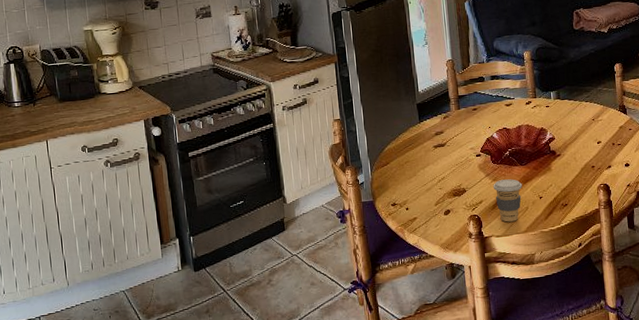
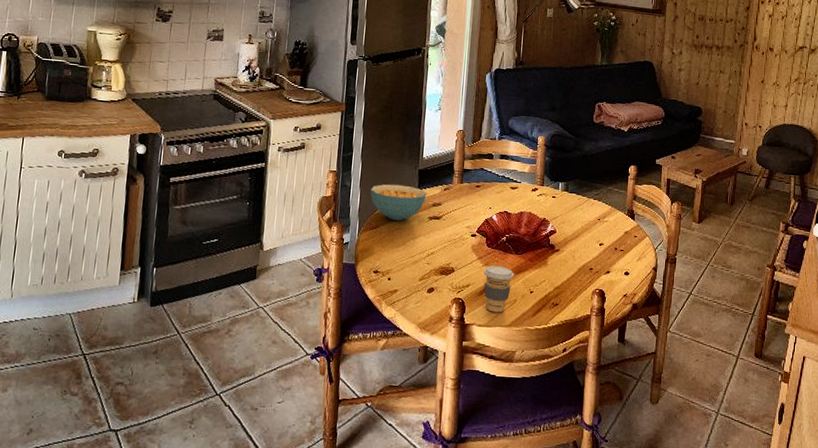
cereal bowl: none [374,120,428,155] -> present [370,184,427,221]

